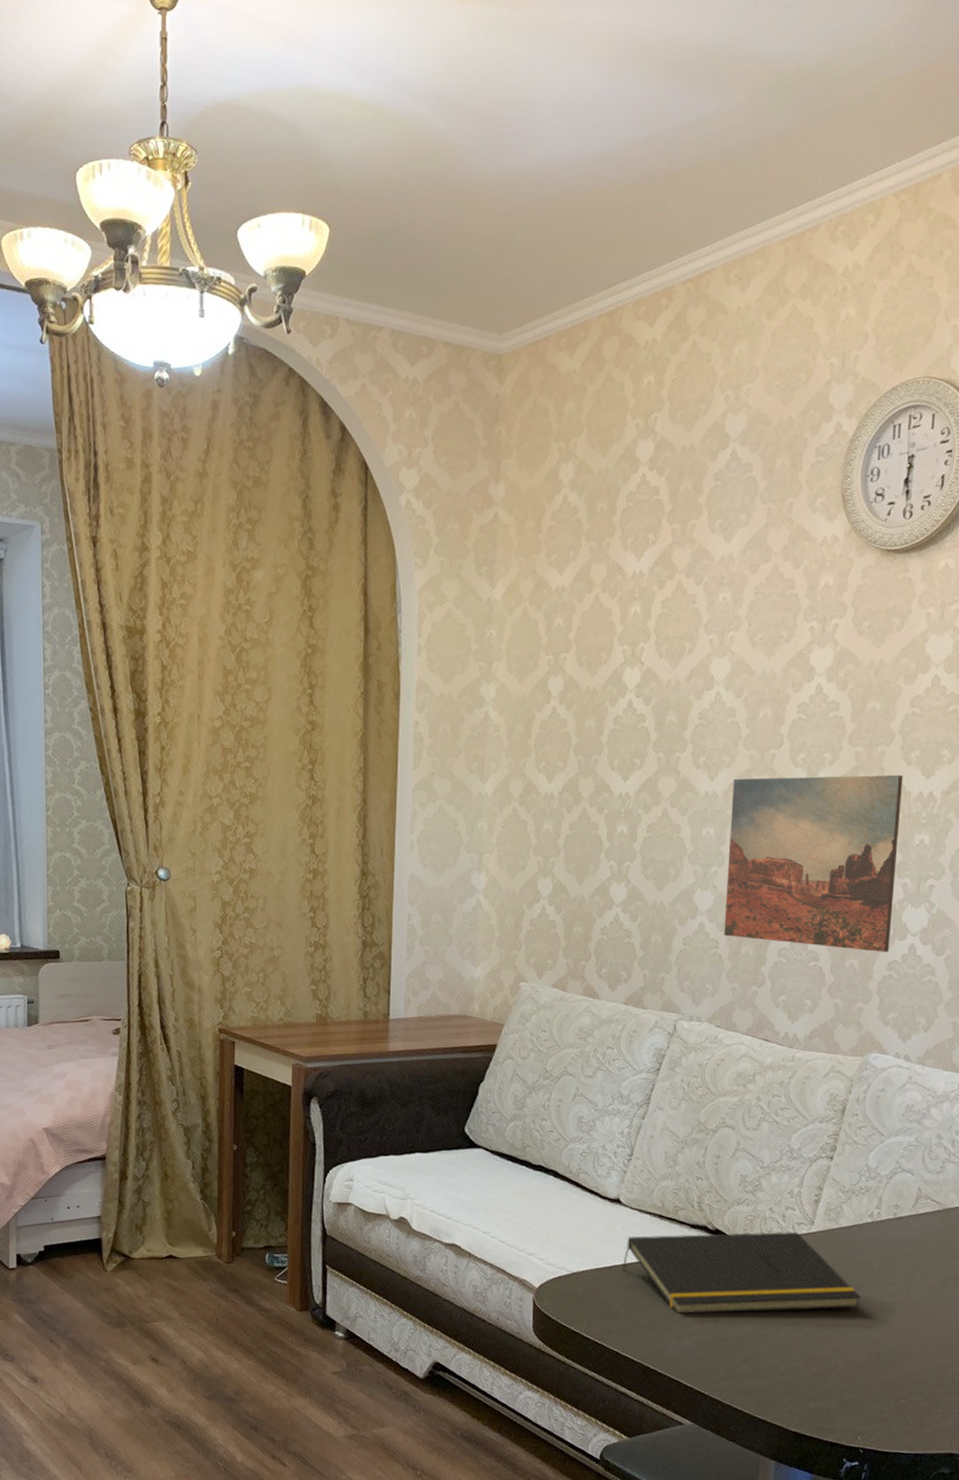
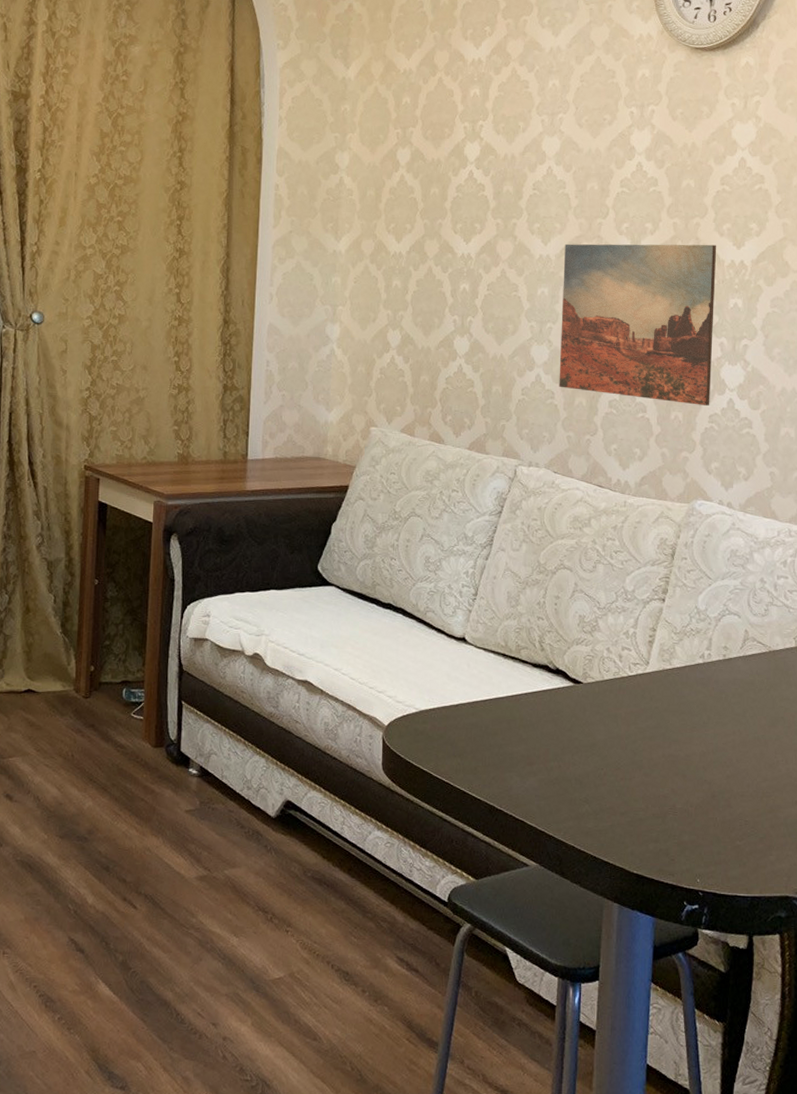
notepad: present [621,1231,861,1315] -> none [467,671,695,754]

